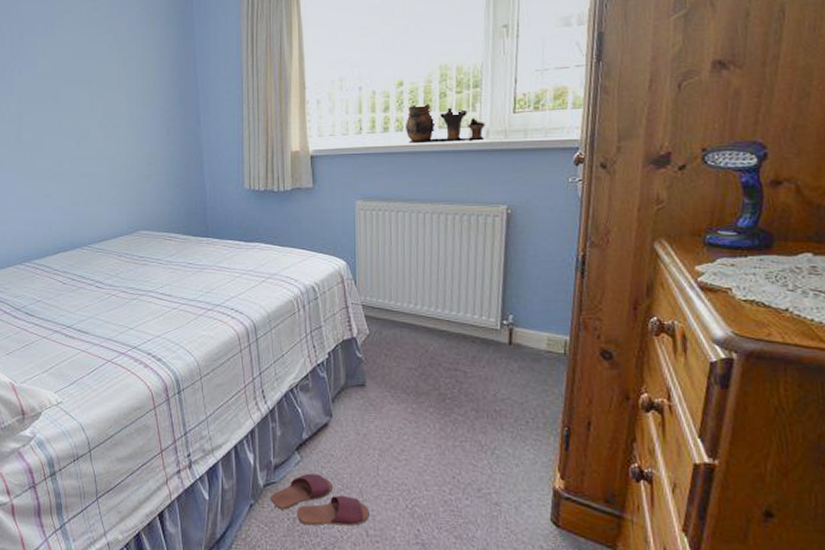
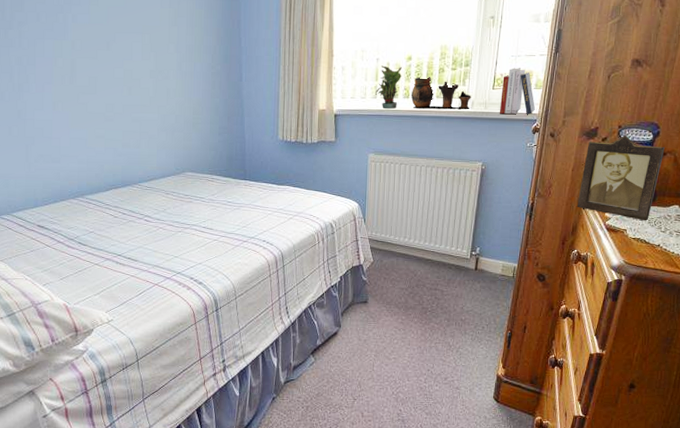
slippers: present [271,473,370,526] -> none [289,371,365,411]
potted plant: none [360,94,391,147] -> present [376,65,402,110]
books: none [525,84,575,144] -> present [499,68,535,115]
photo frame: none [650,161,779,276] -> present [576,136,665,221]

